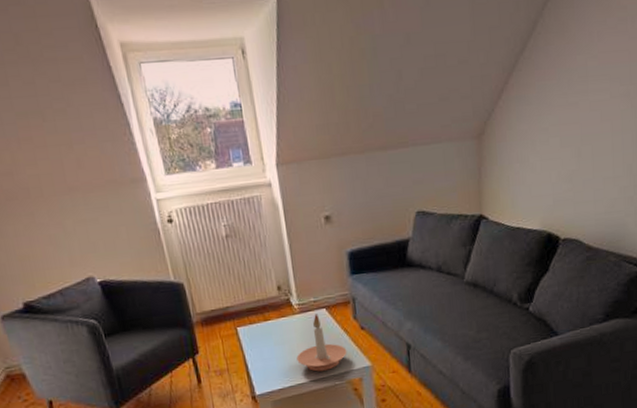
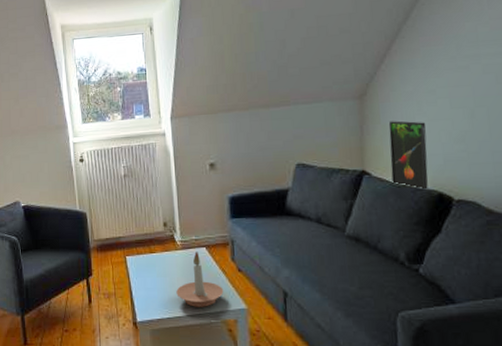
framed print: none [505,161,539,232] -> present [388,121,428,191]

